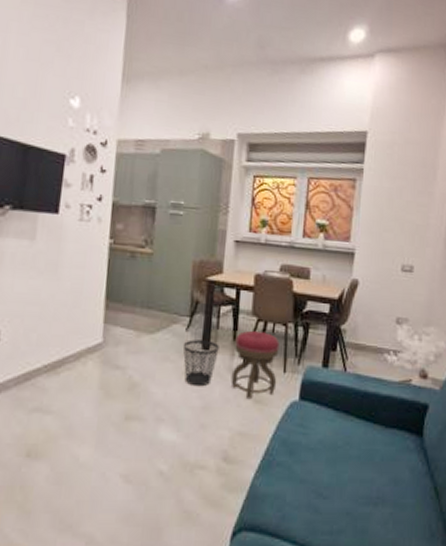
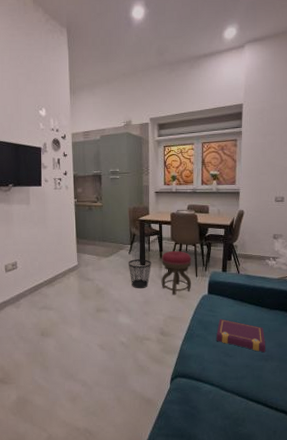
book: none [306,438,376,493] -> present [216,318,265,353]

